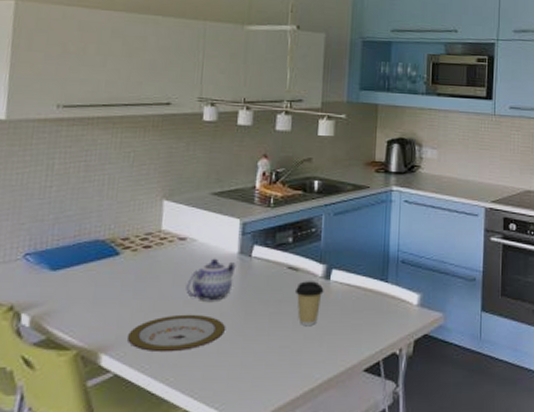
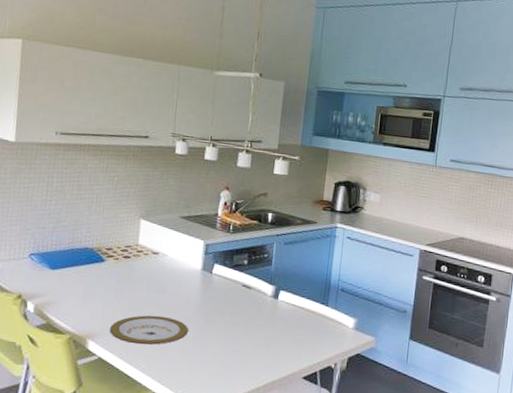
teapot: present [186,258,236,301] -> none [157,271,199,307]
coffee cup: present [294,281,324,325] -> none [247,298,272,336]

